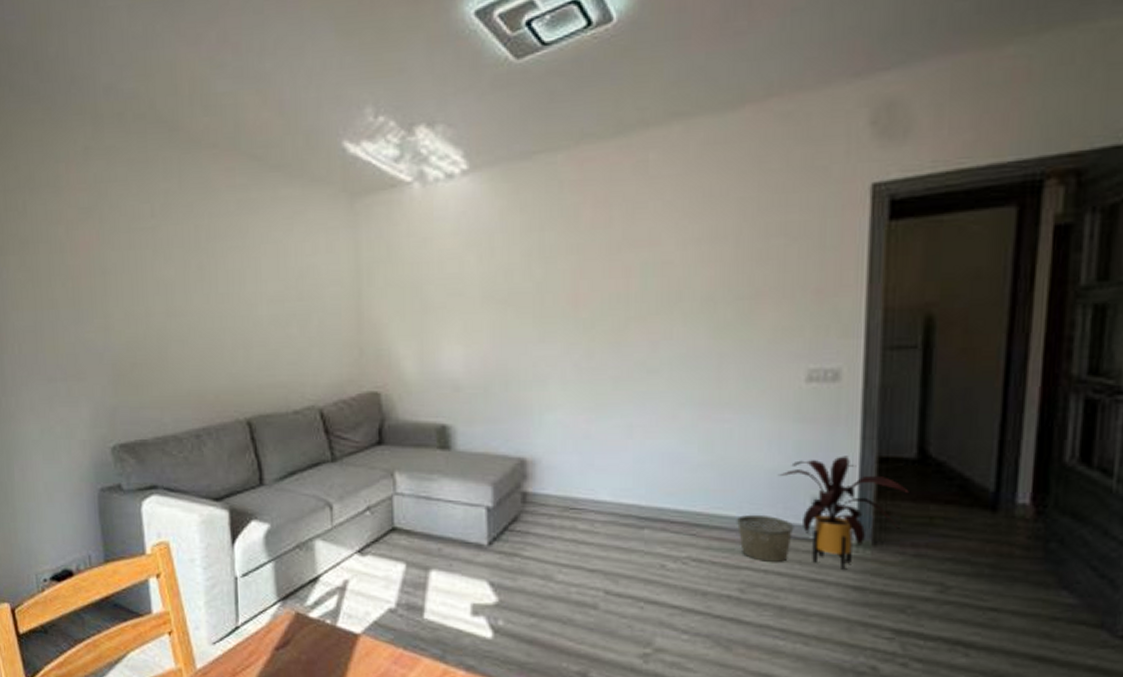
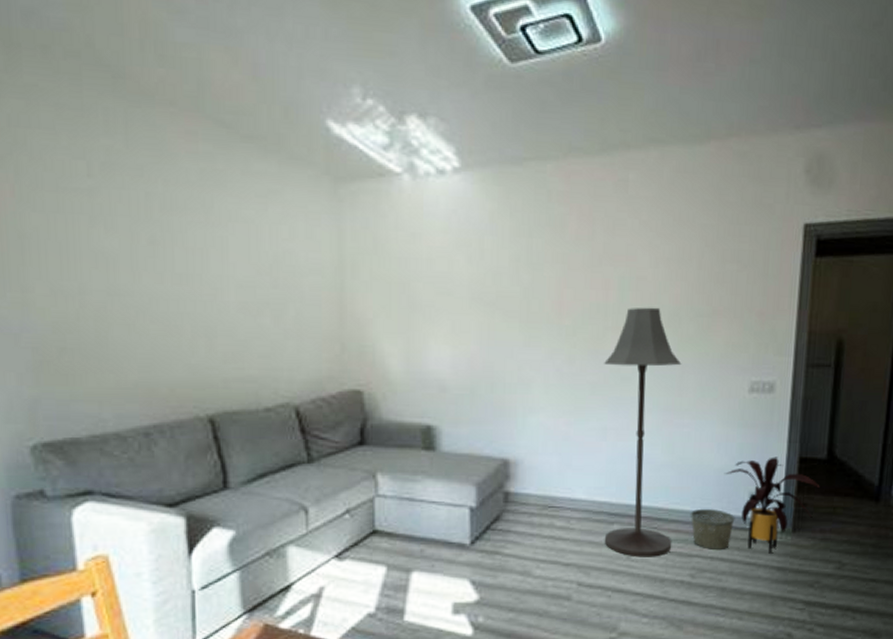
floor lamp: none [627,292,719,567] -> present [604,307,682,557]

